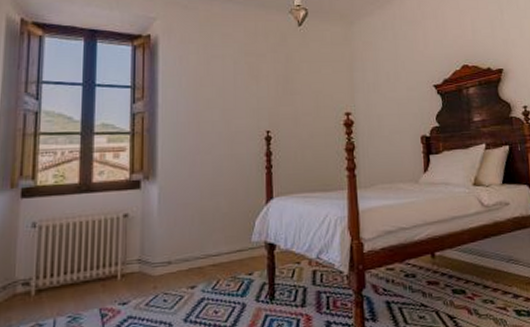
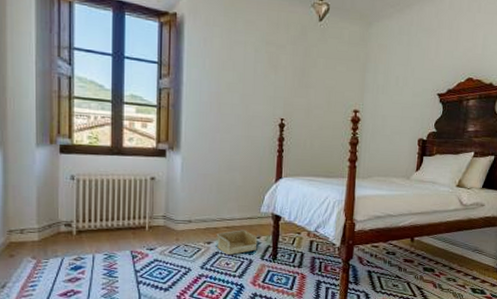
storage bin: none [201,266,251,300] -> present [216,229,258,255]

